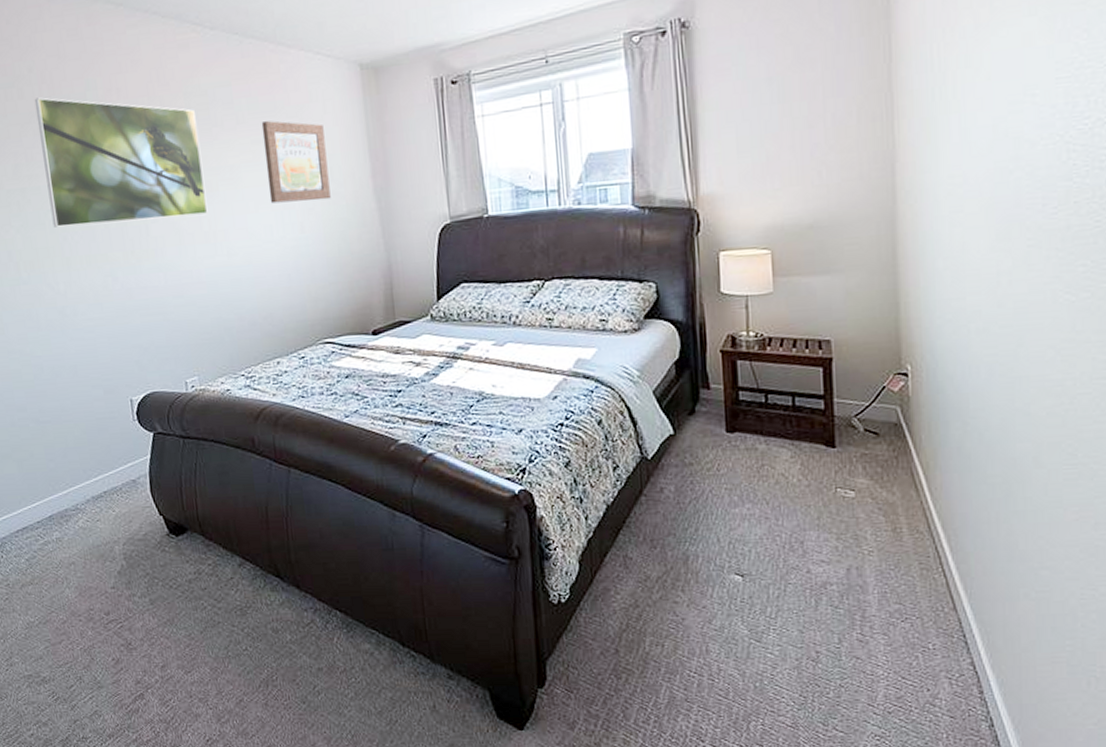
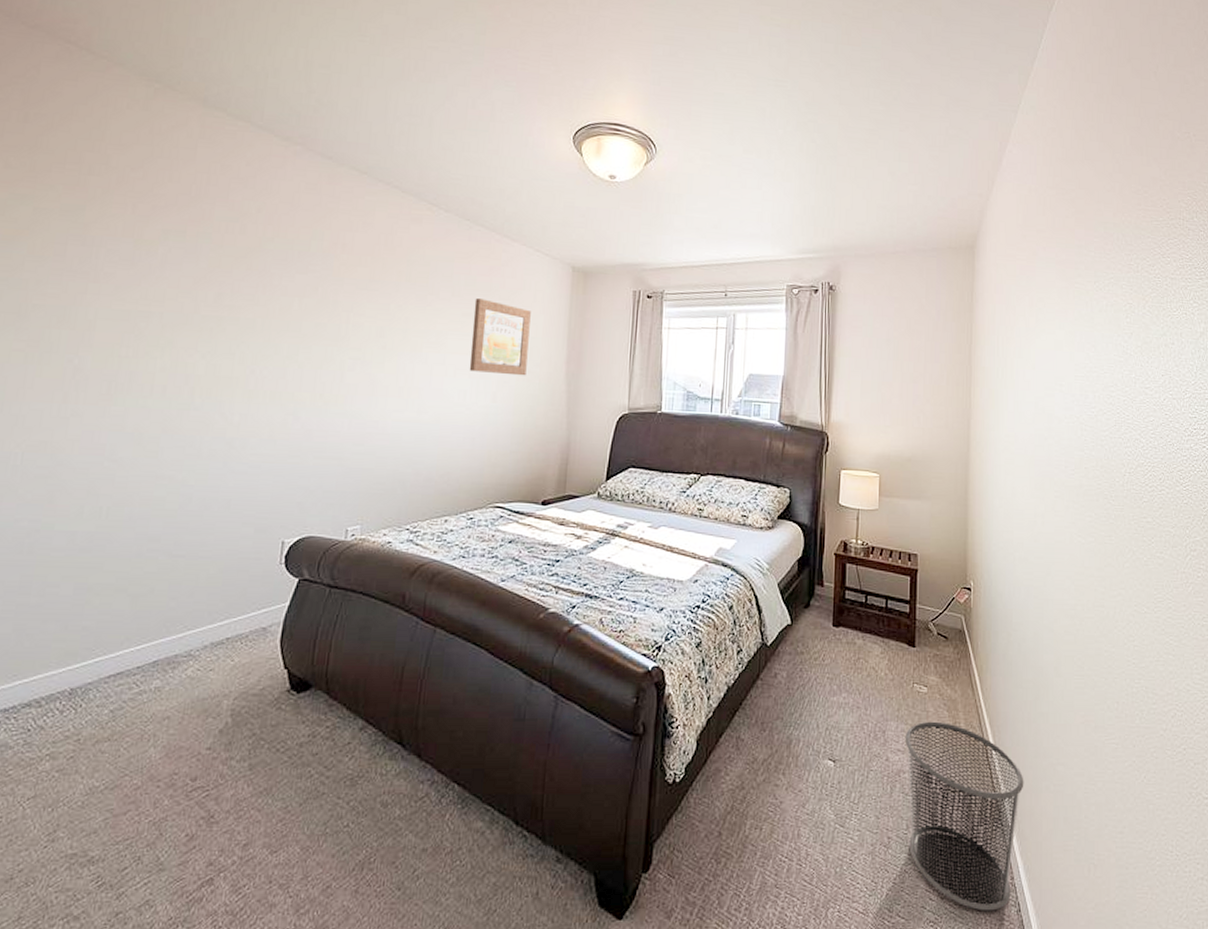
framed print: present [34,97,208,227] -> none [243,236,415,372]
waste bin: none [829,528,994,726] -> present [904,721,1024,911]

